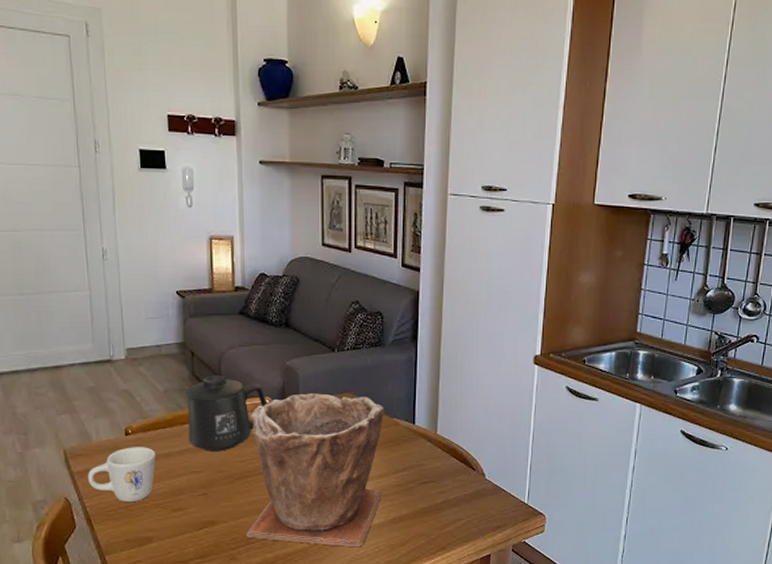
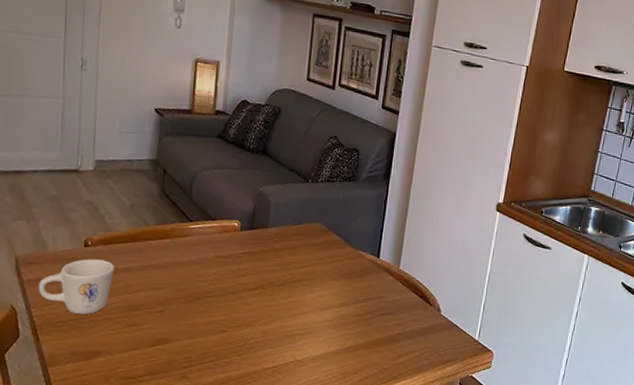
mug: present [185,375,268,451] -> none [150,194,237,270]
plant pot: present [246,393,385,548] -> none [200,220,352,373]

